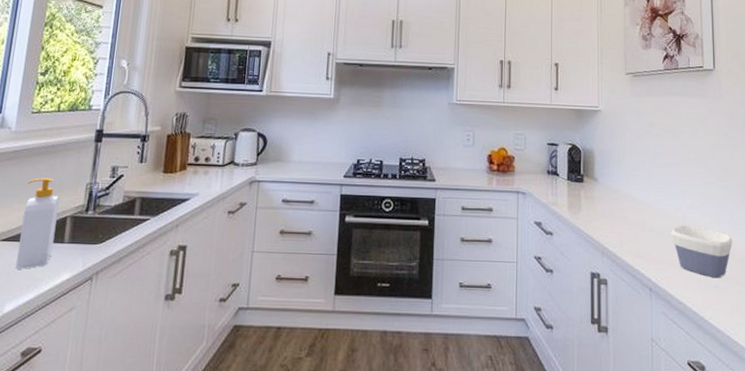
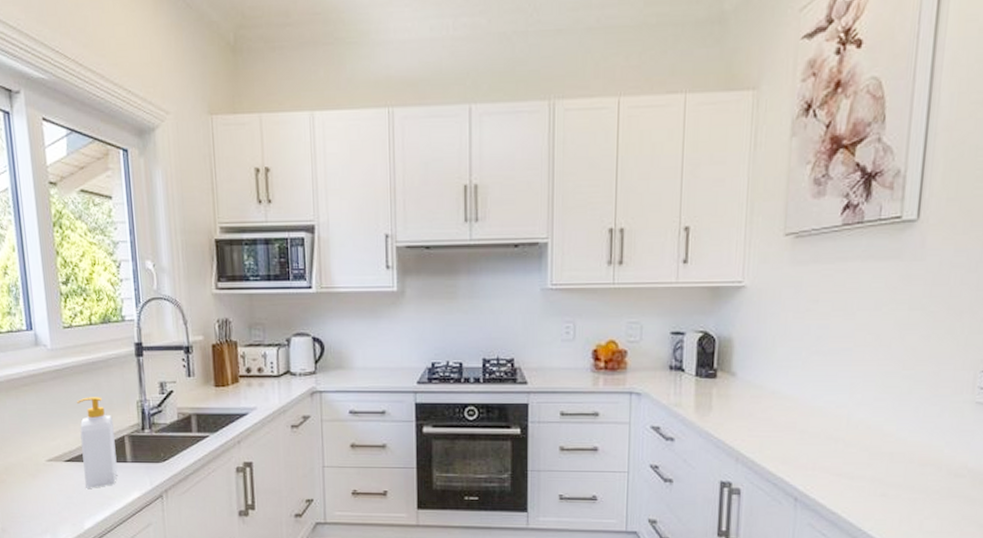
bowl: present [671,225,733,279] -> none [830,425,914,486]

